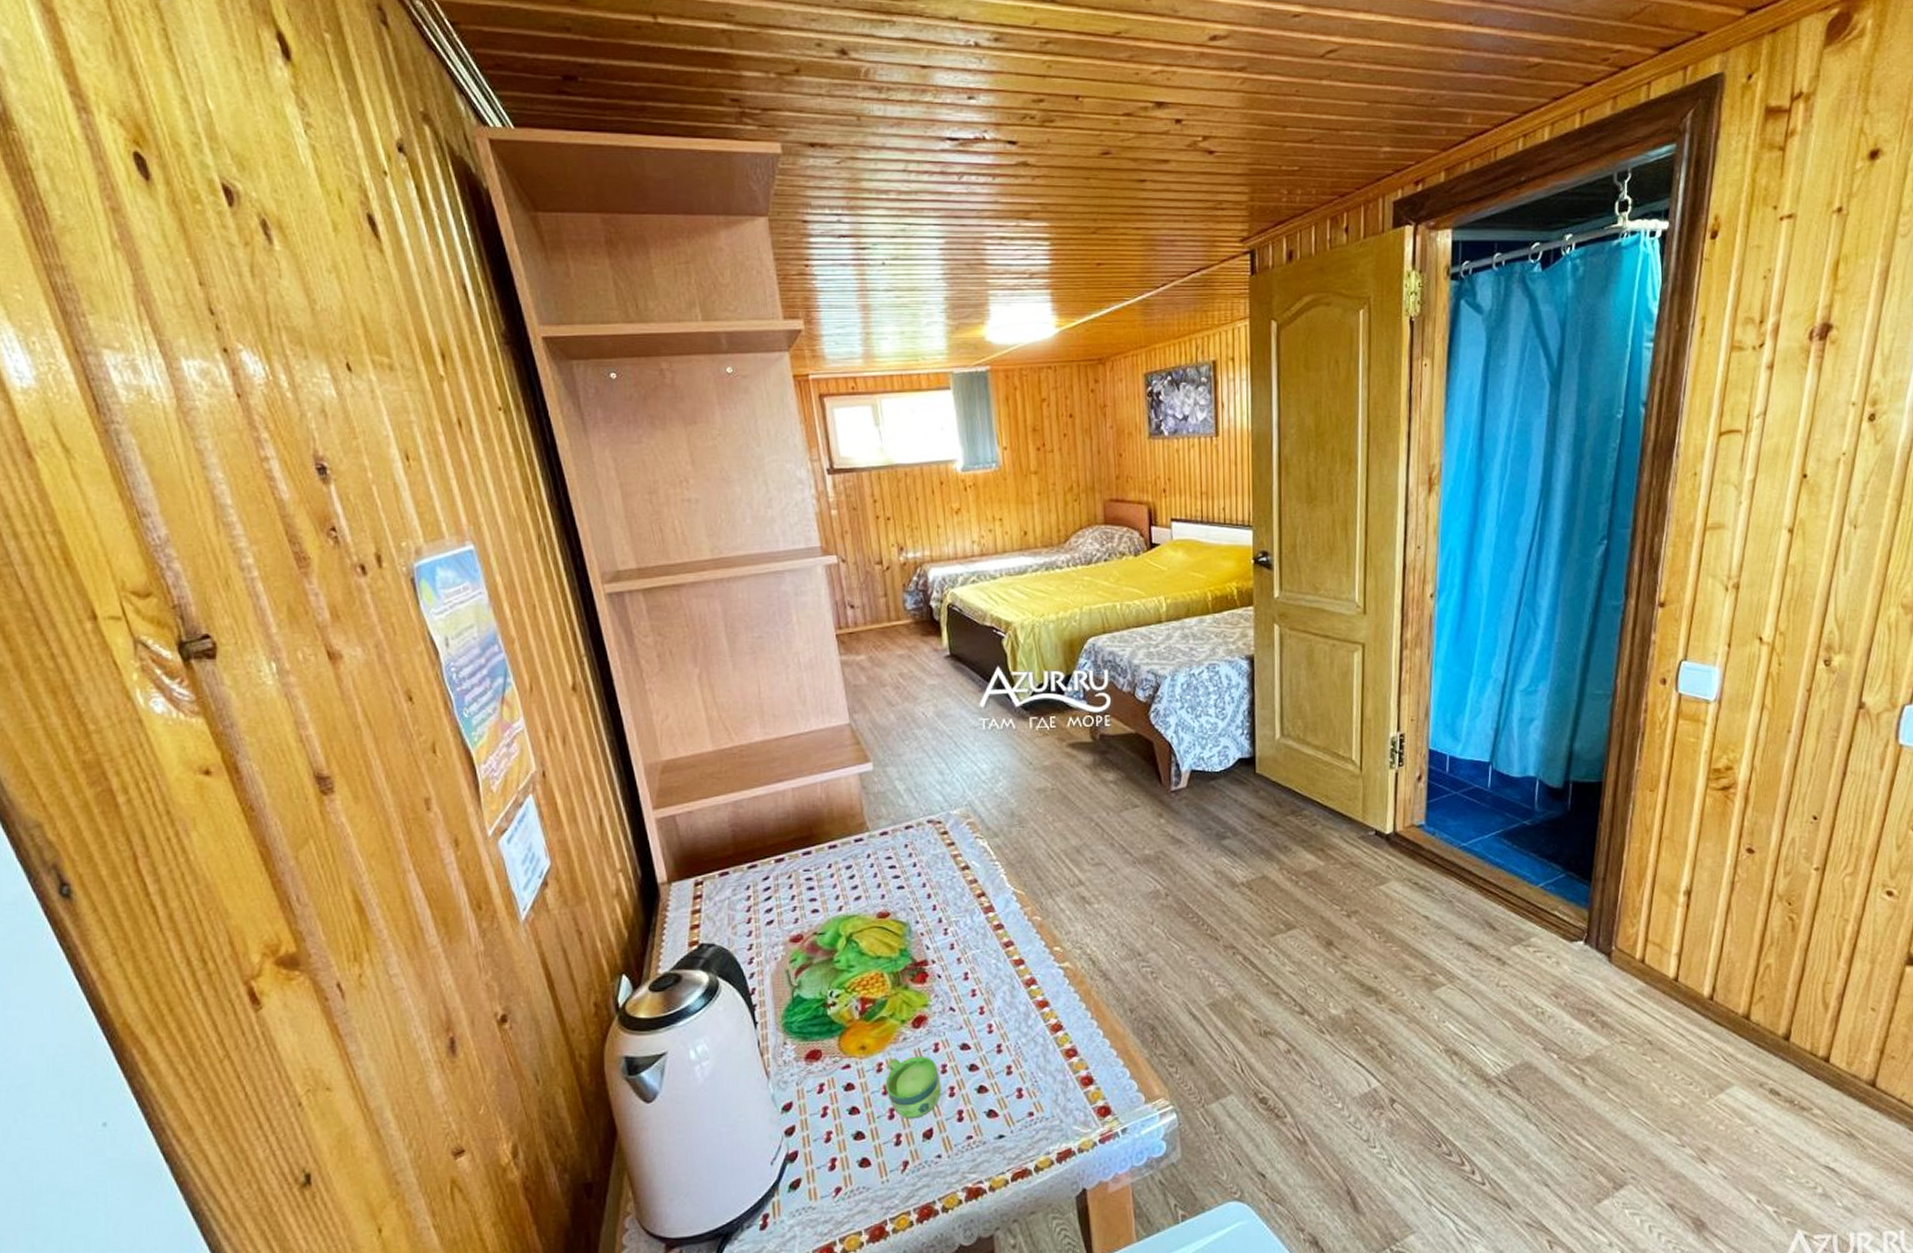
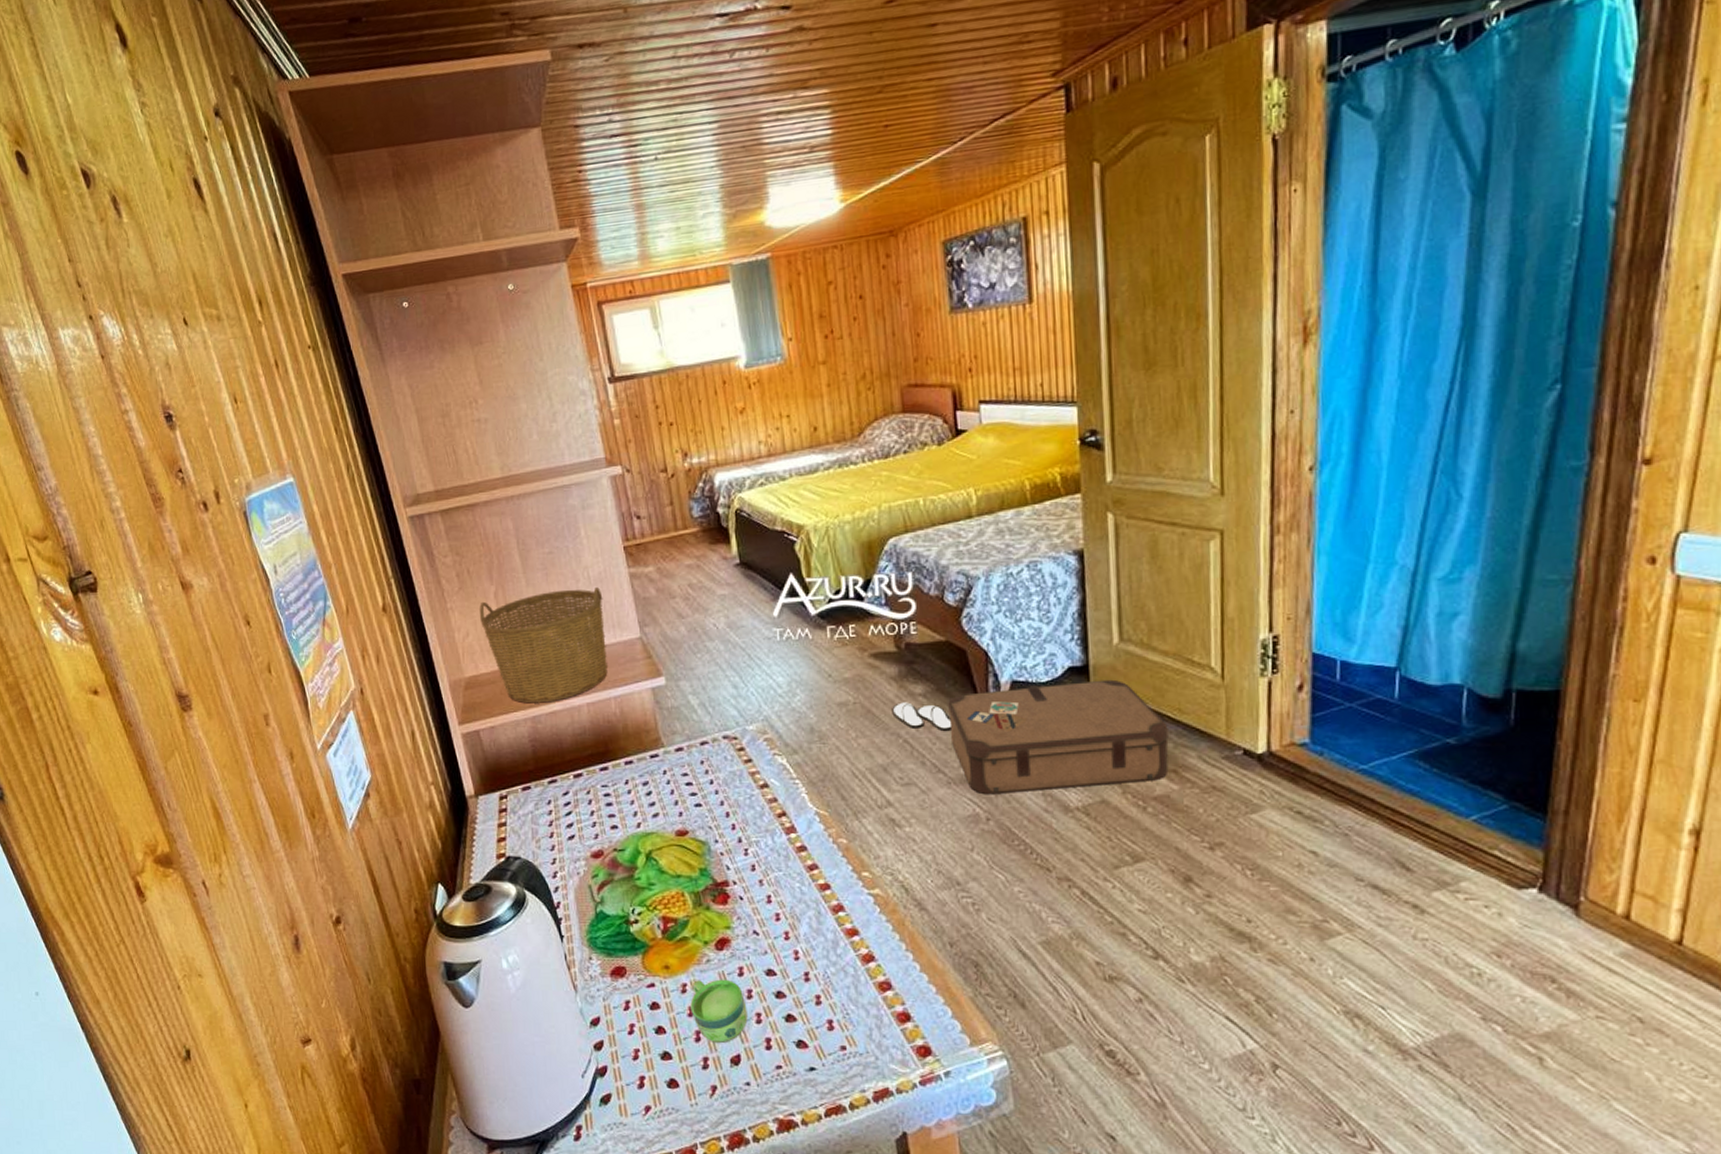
basket: none [681,673,815,788] -> present [480,587,608,704]
slippers: none [1086,789,1138,815] -> present [892,702,951,731]
suitcase: none [1136,769,1317,873] -> present [948,679,1169,795]

